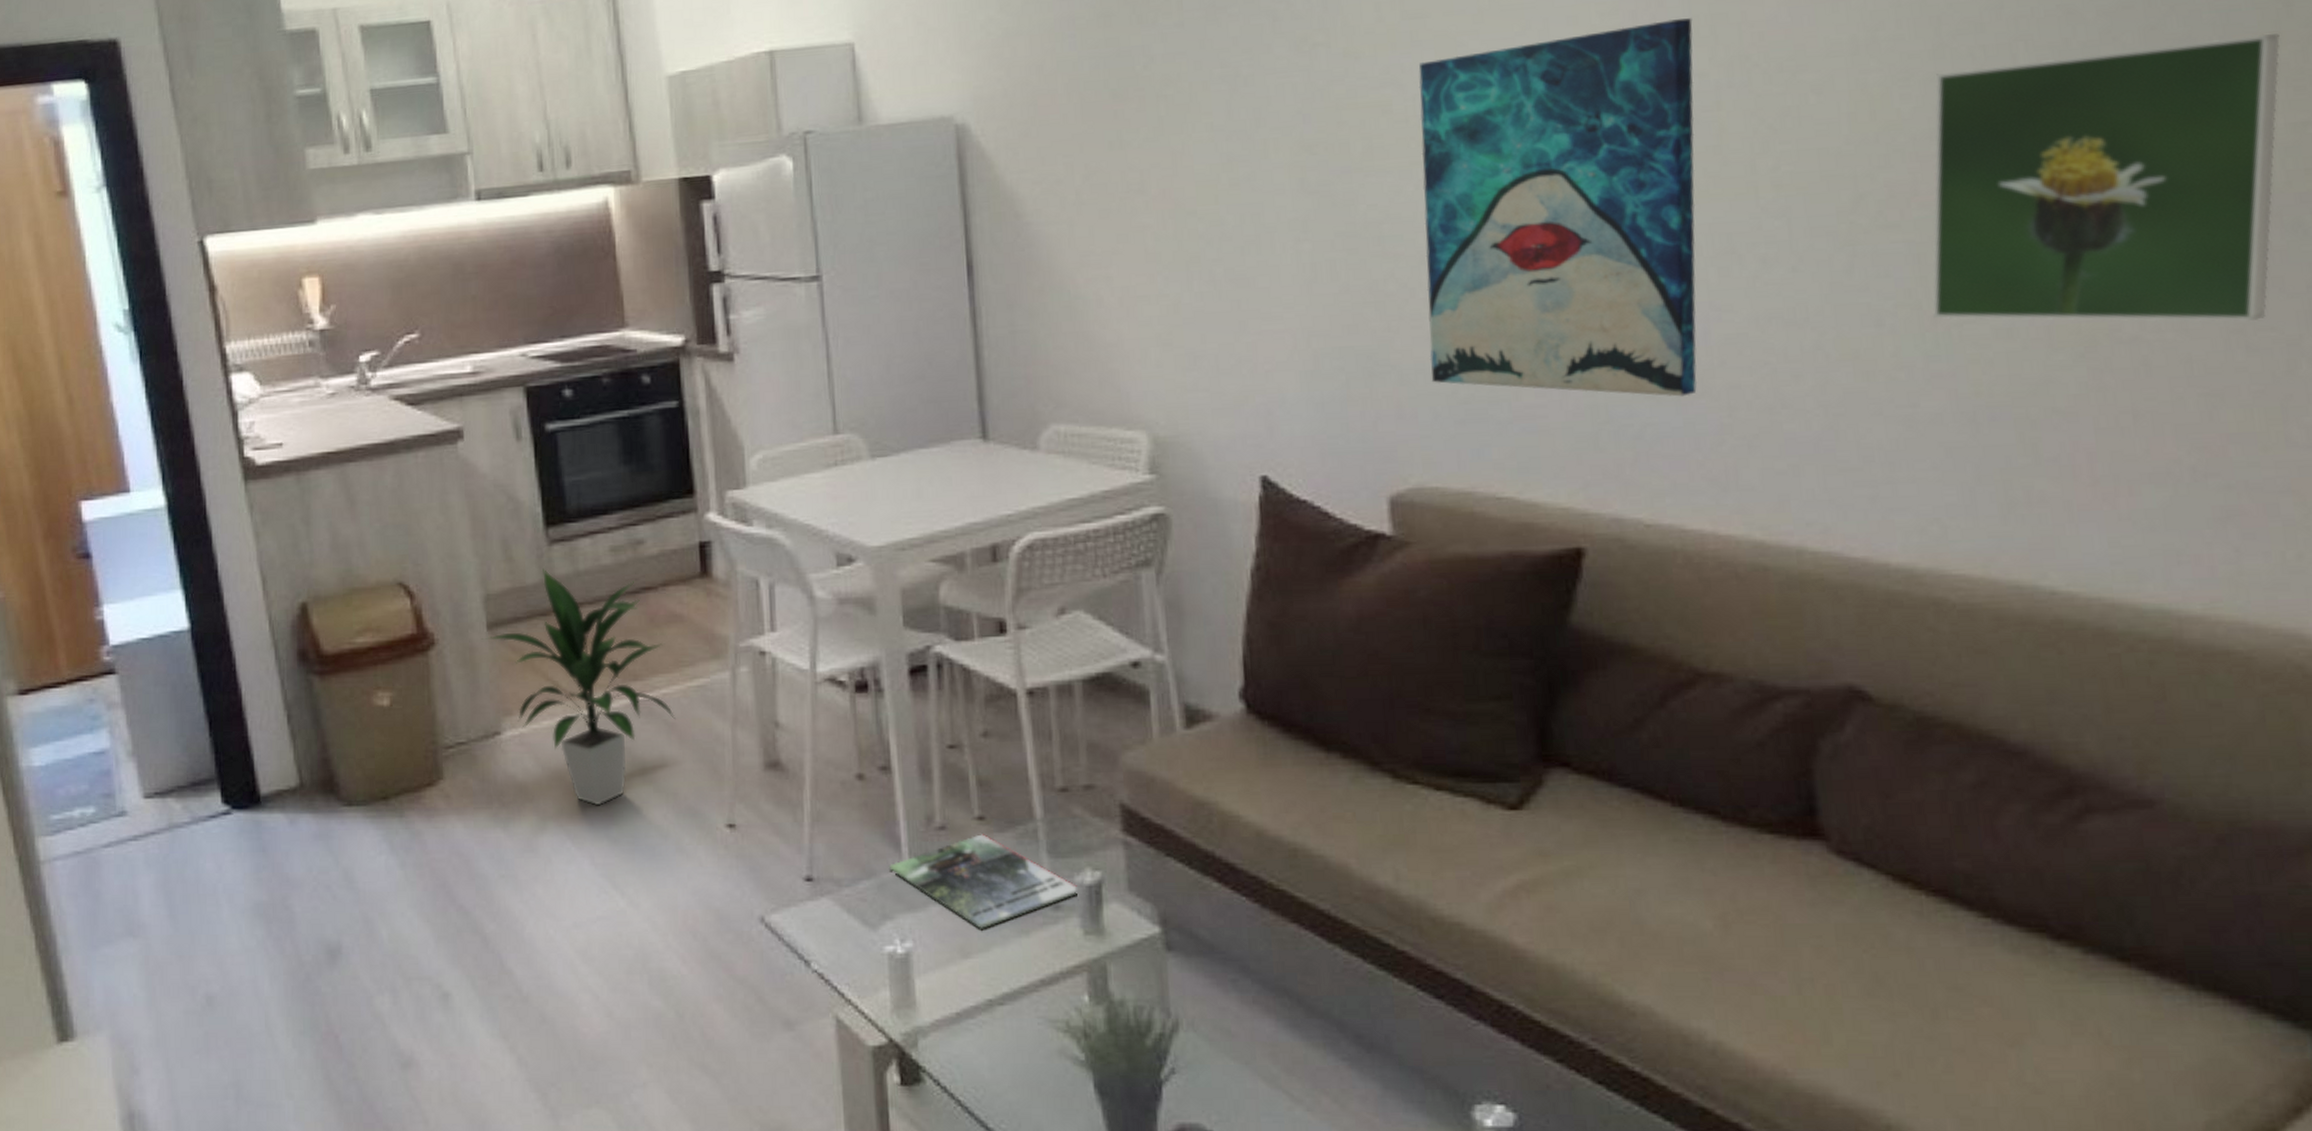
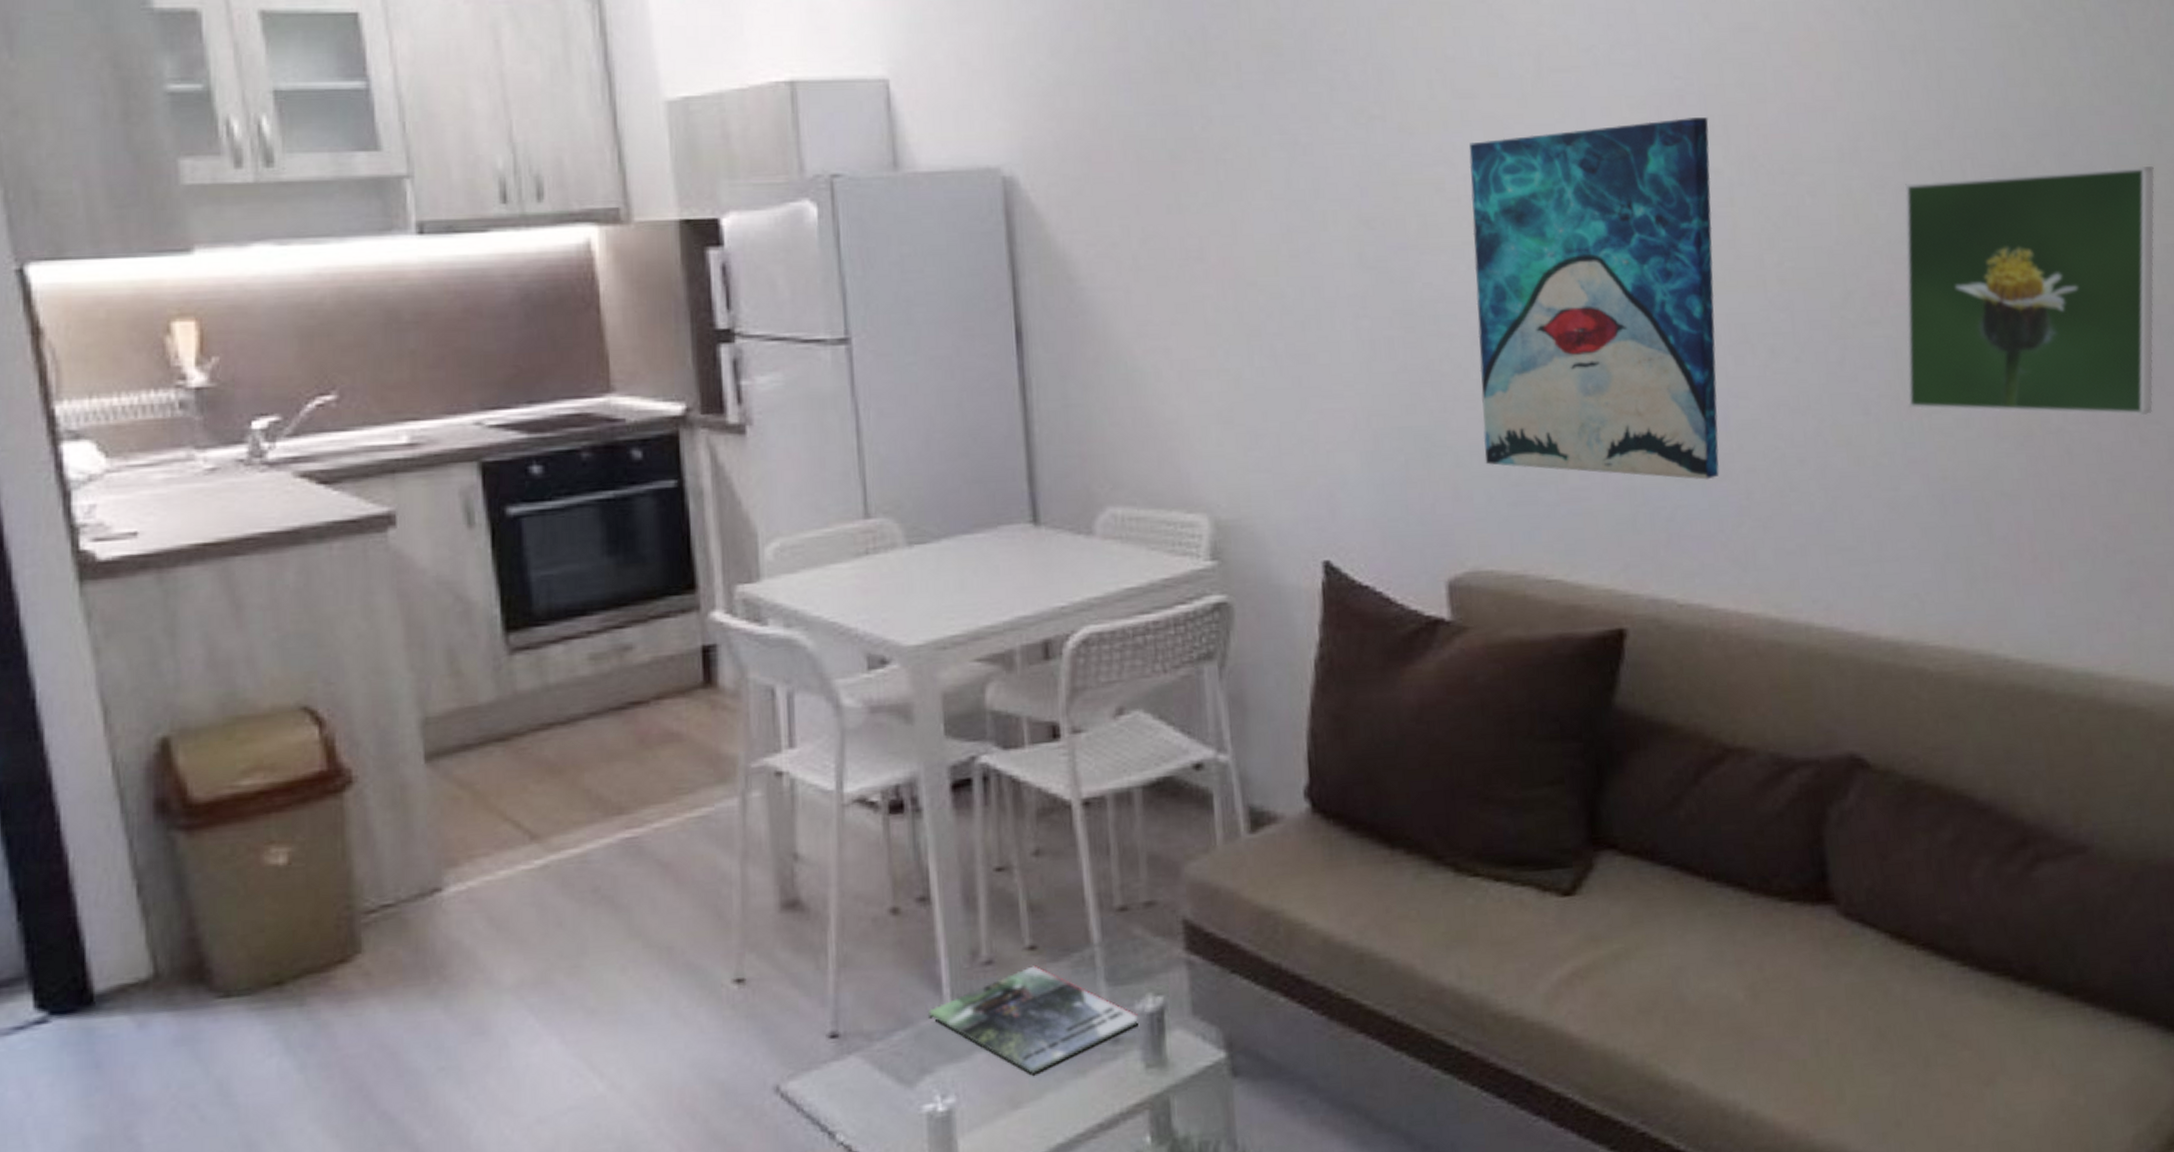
indoor plant: present [481,568,676,806] -> none [416,683,671,971]

